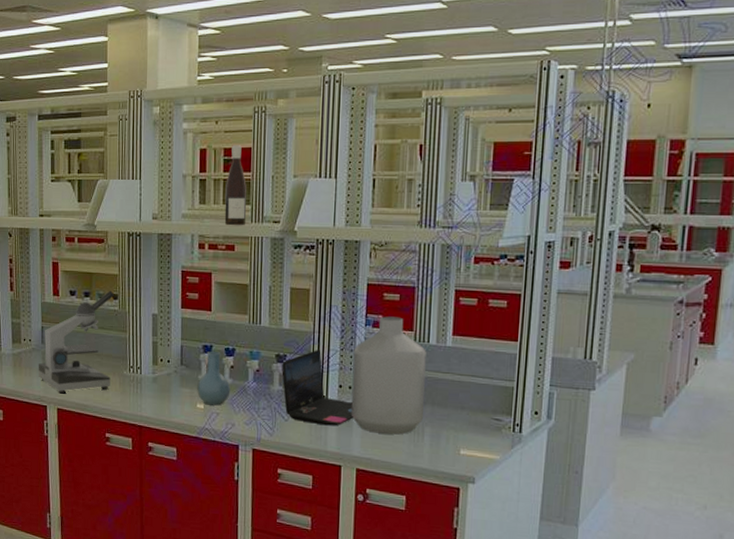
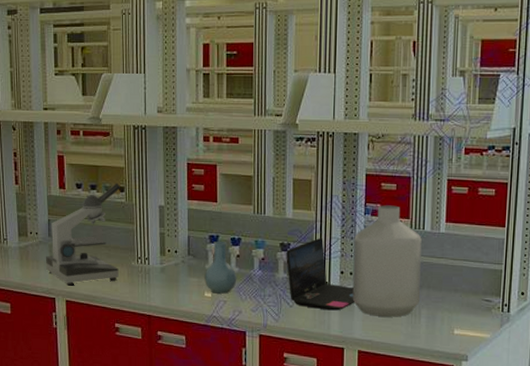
bottle: present [224,145,247,226] -> none [228,40,250,119]

